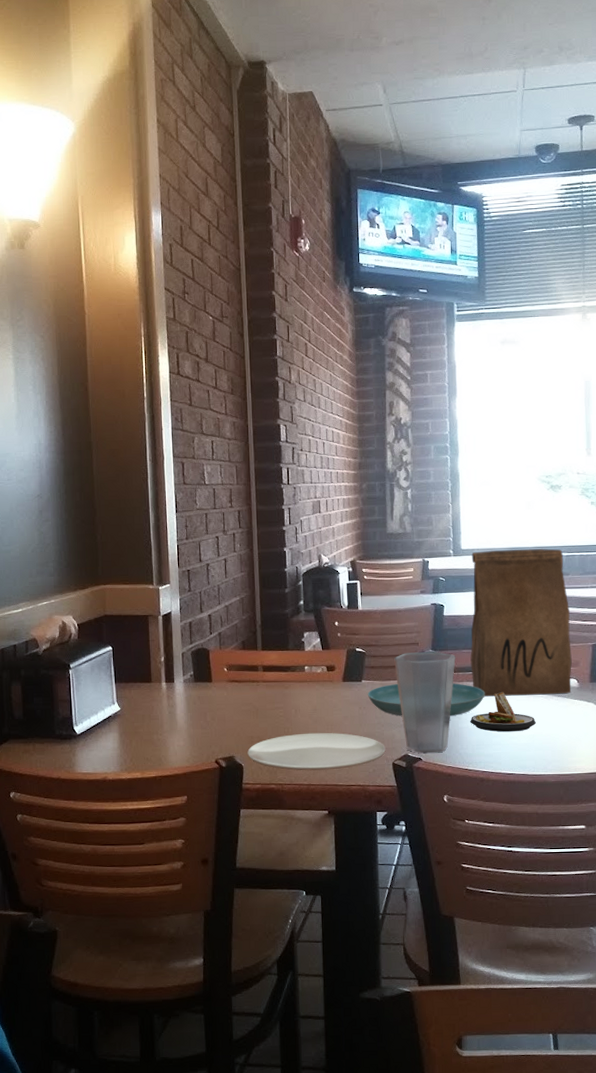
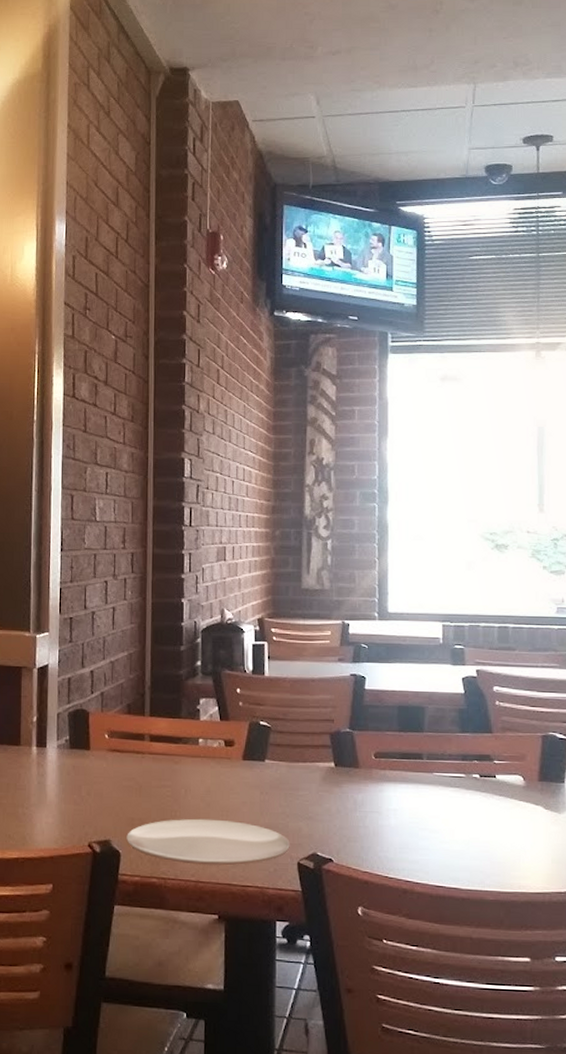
saucer: present [367,683,485,717] -> none [271,767,411,811]
cup: present [393,652,456,754] -> none [303,730,377,854]
paper bag: present [470,549,572,697] -> none [395,616,517,793]
sandwich: present [470,692,536,732] -> none [392,785,472,835]

